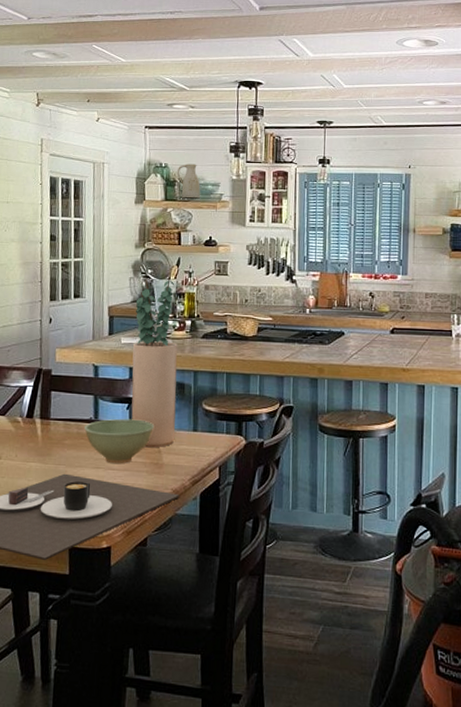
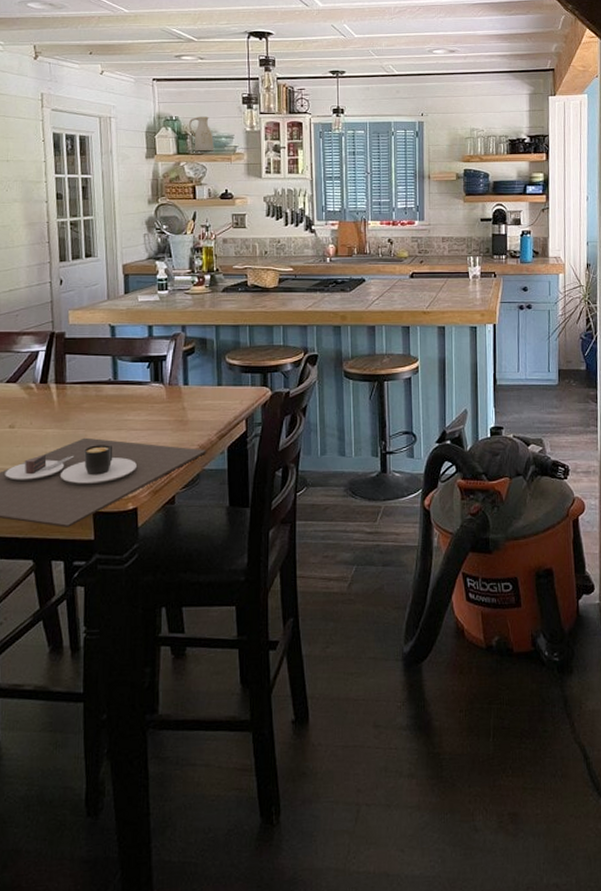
bowl: present [84,418,155,464] -> none [103,377,178,424]
vase: present [131,272,178,448] -> none [150,227,199,405]

